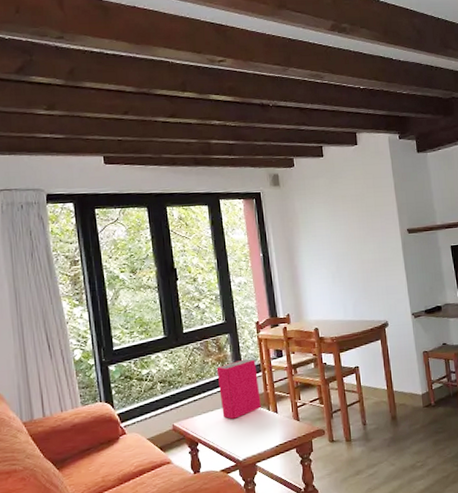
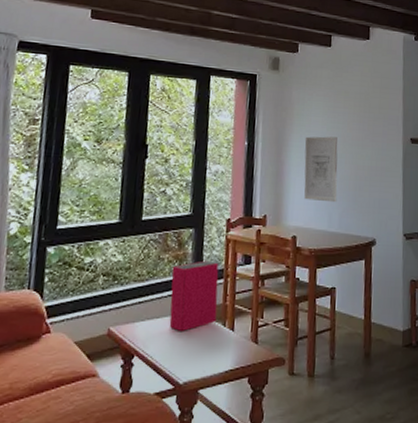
wall art: none [312,238,349,296] -> present [304,136,338,203]

